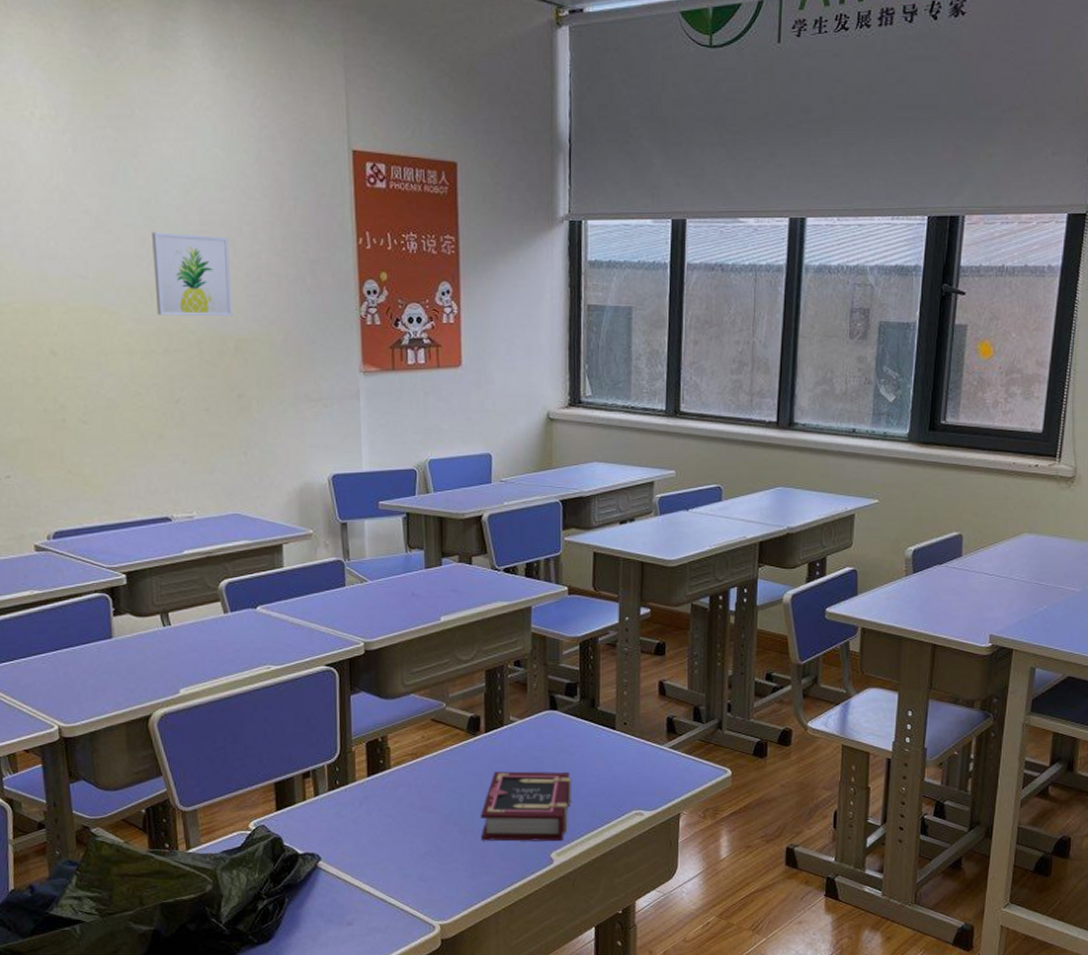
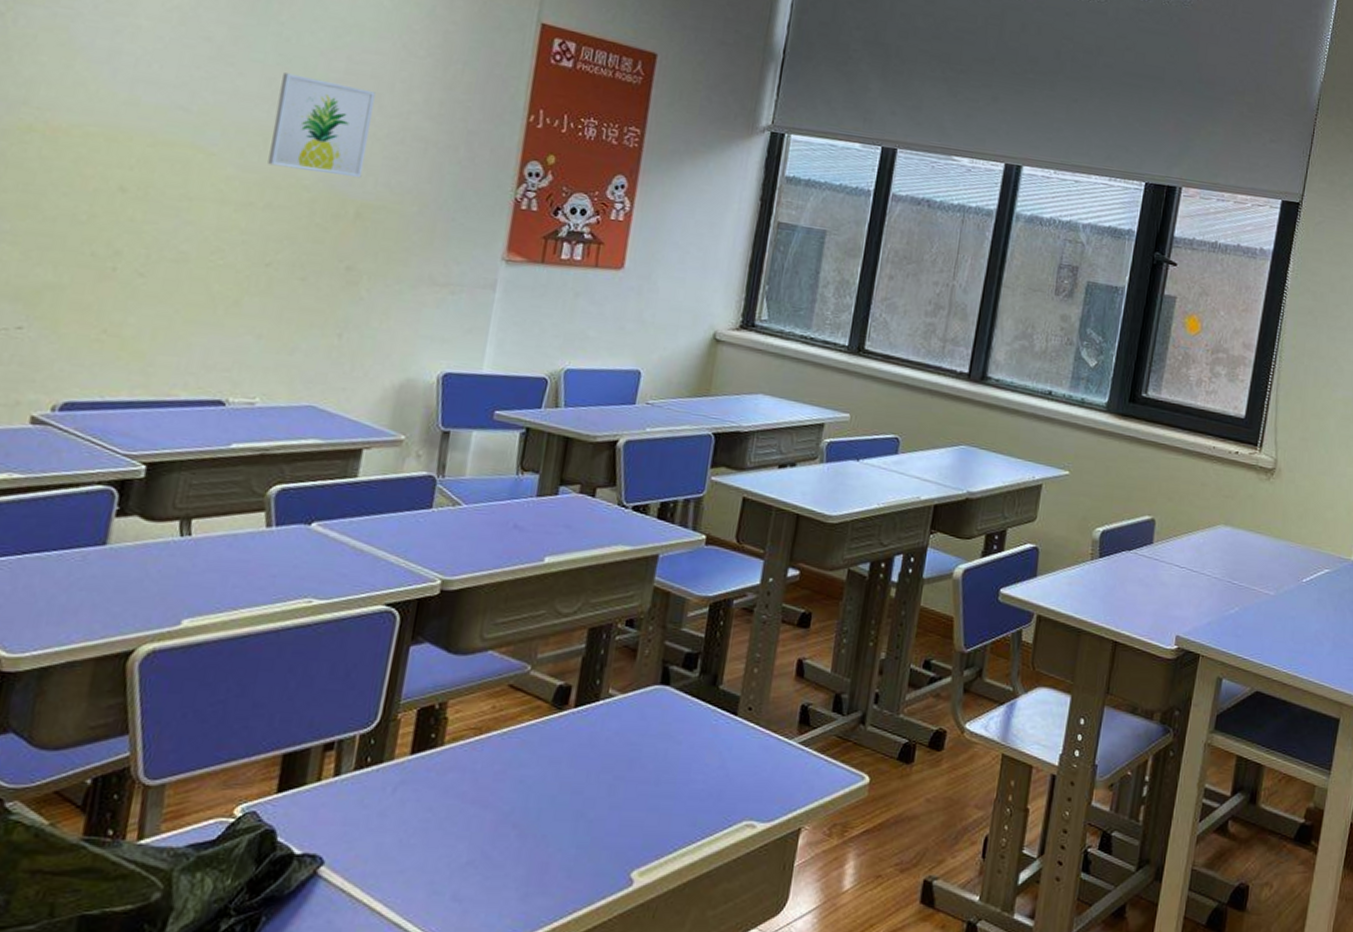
book: present [480,771,571,842] -> none [543,759,673,857]

